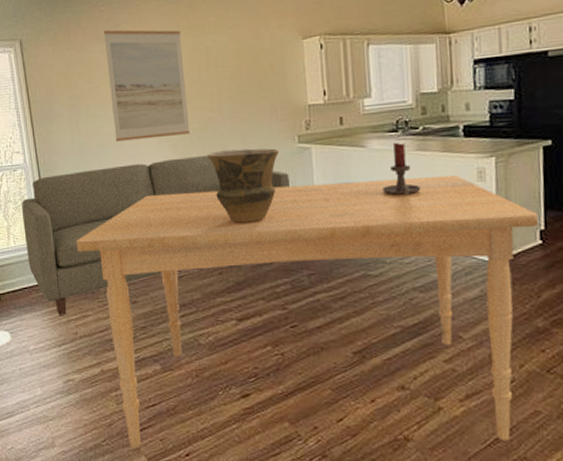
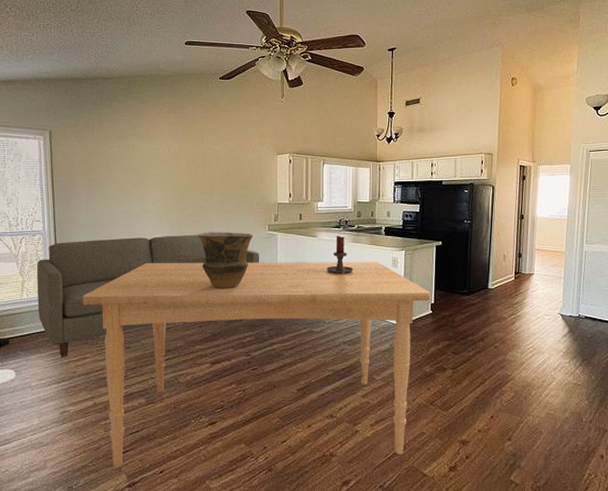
wall art: present [103,29,190,142] -> none [122,130,186,218]

